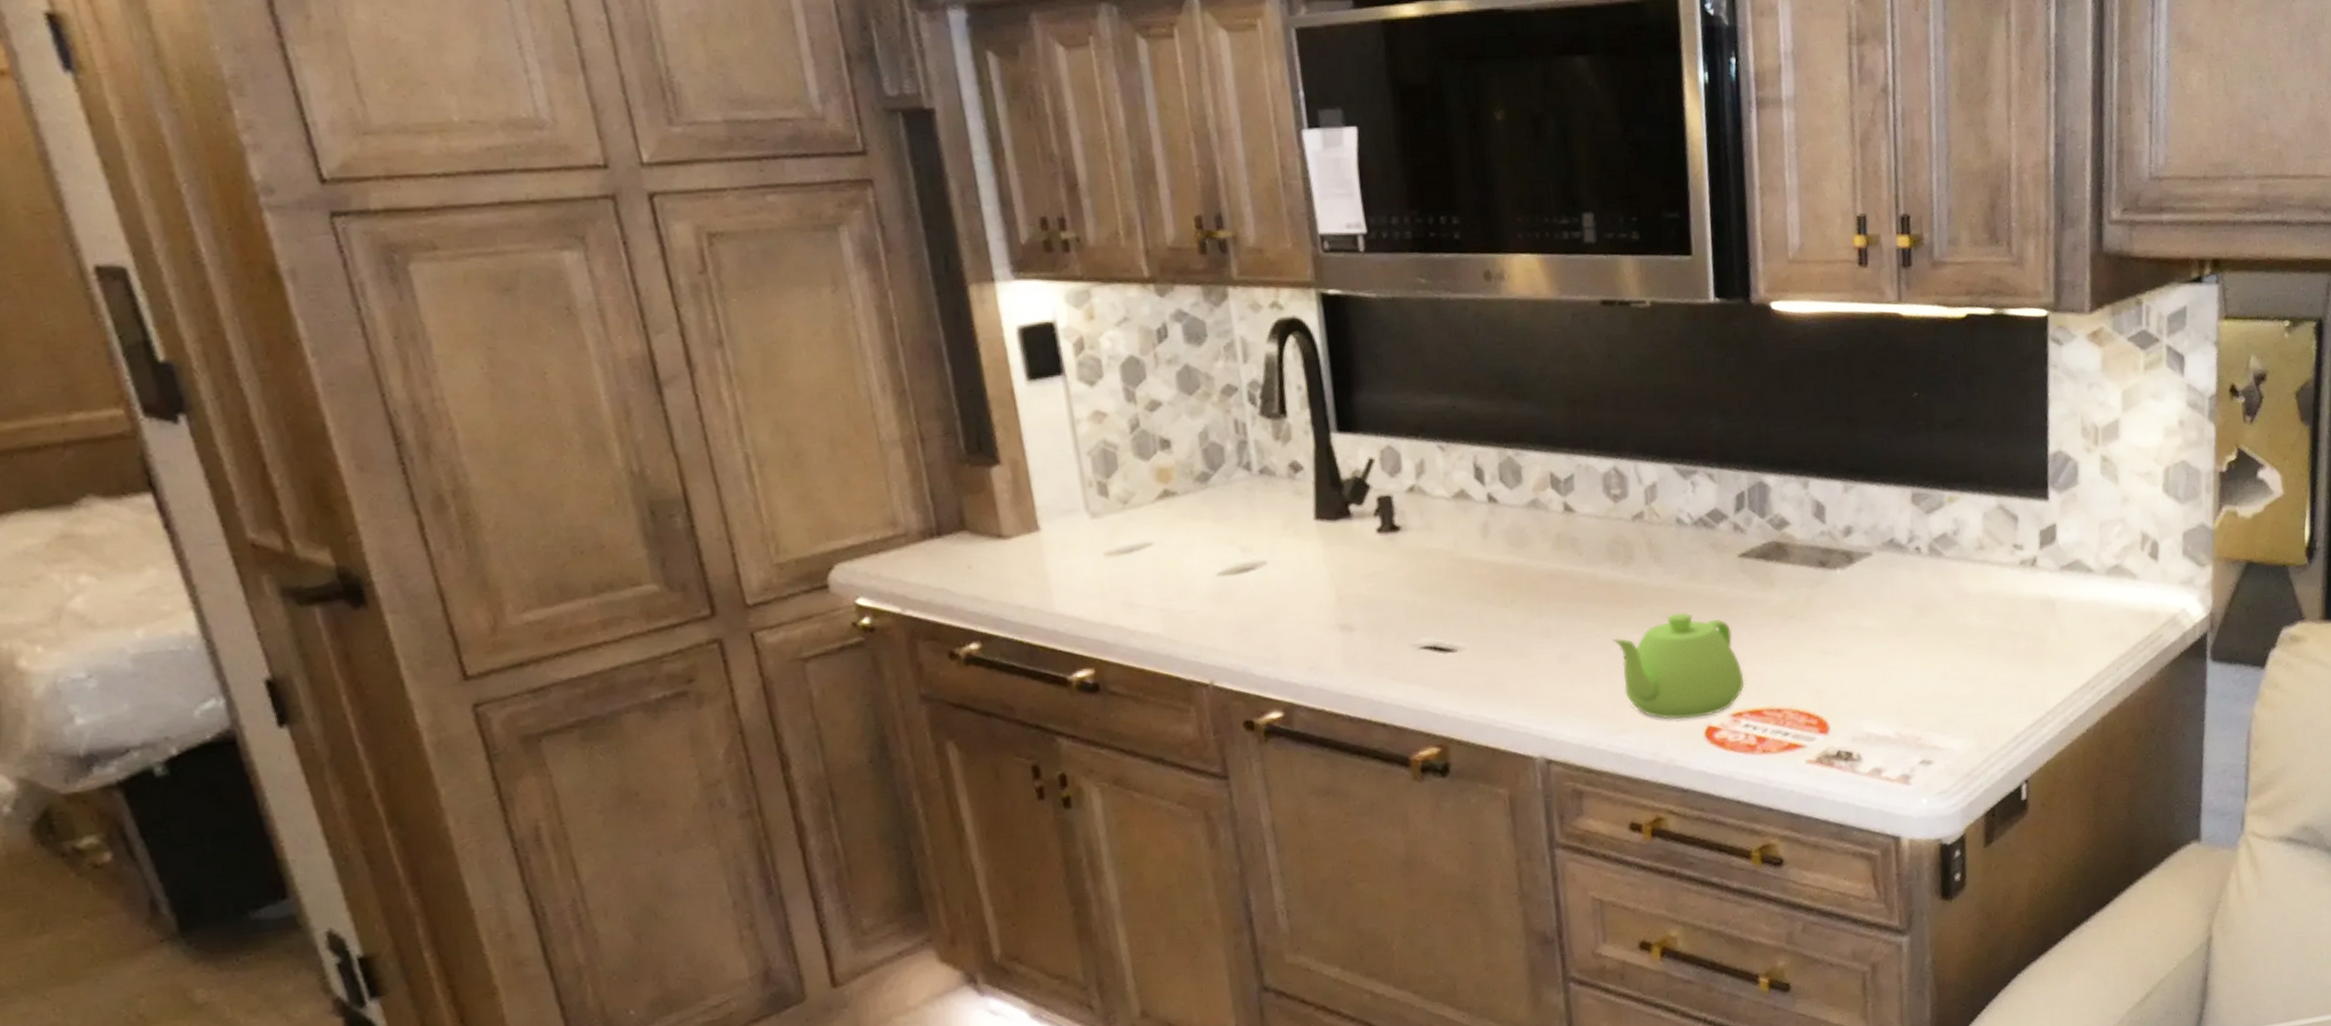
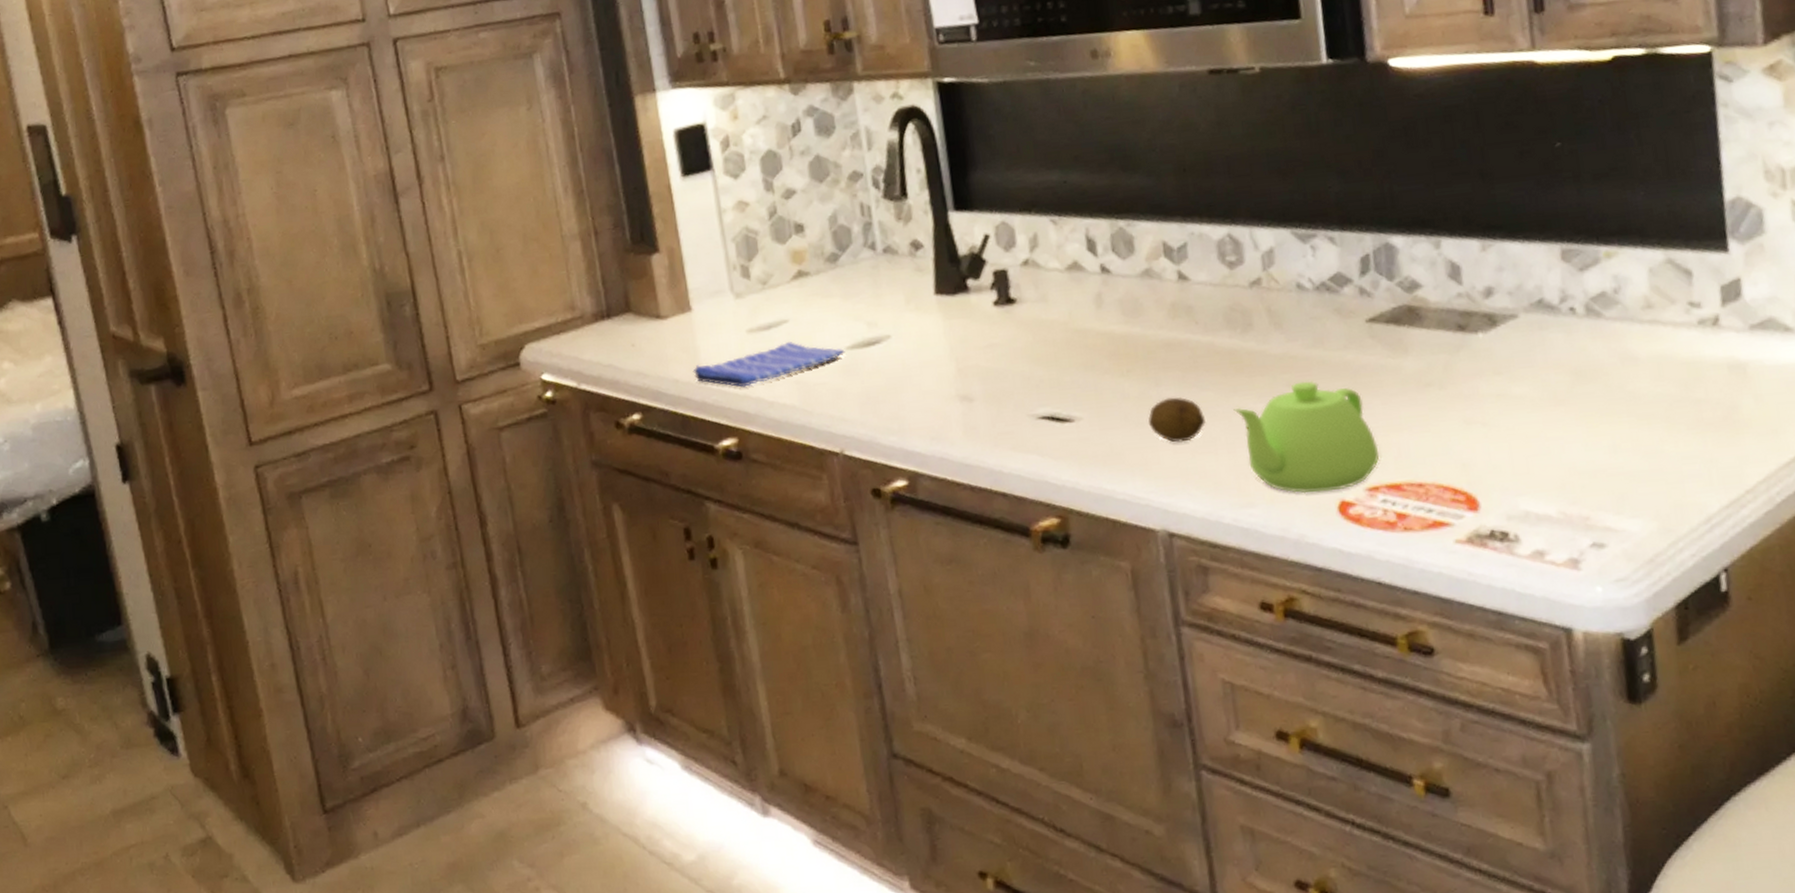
dish towel: none [1041,566,1216,615] -> present [693,342,845,388]
fruit: none [1530,627,1587,672] -> present [1148,397,1207,443]

